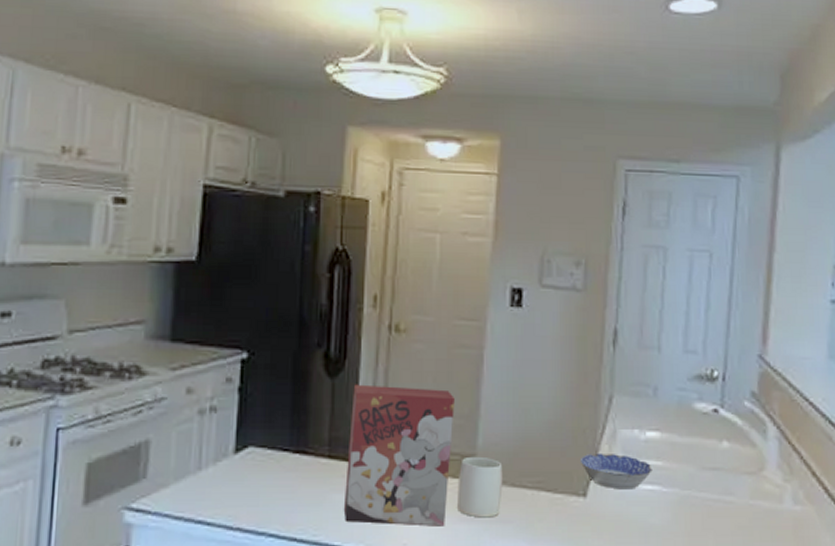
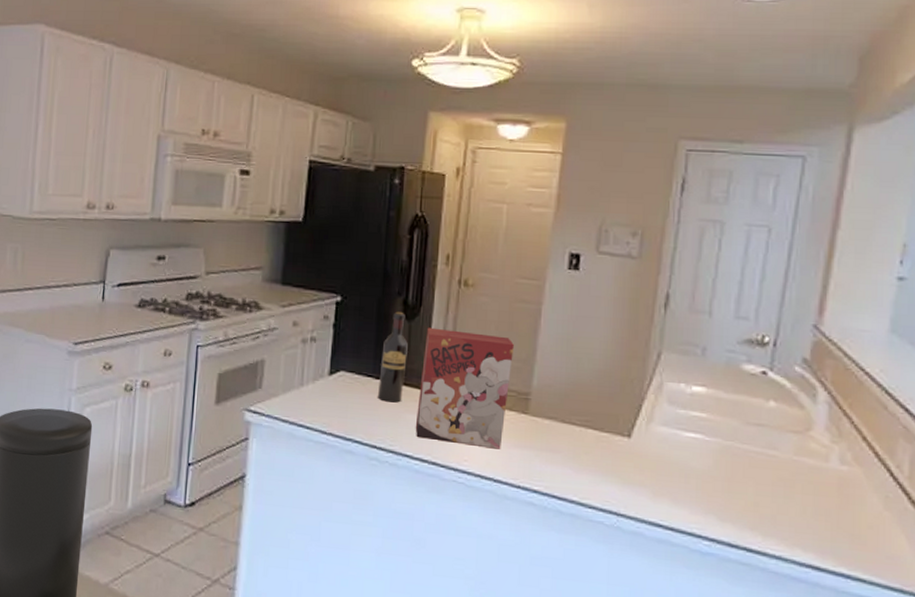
wine bottle: none [297,367,331,481] -> present [378,311,408,403]
mug: present [457,456,503,518] -> none [512,394,554,447]
bowl: present [579,453,652,490] -> none [626,401,696,436]

